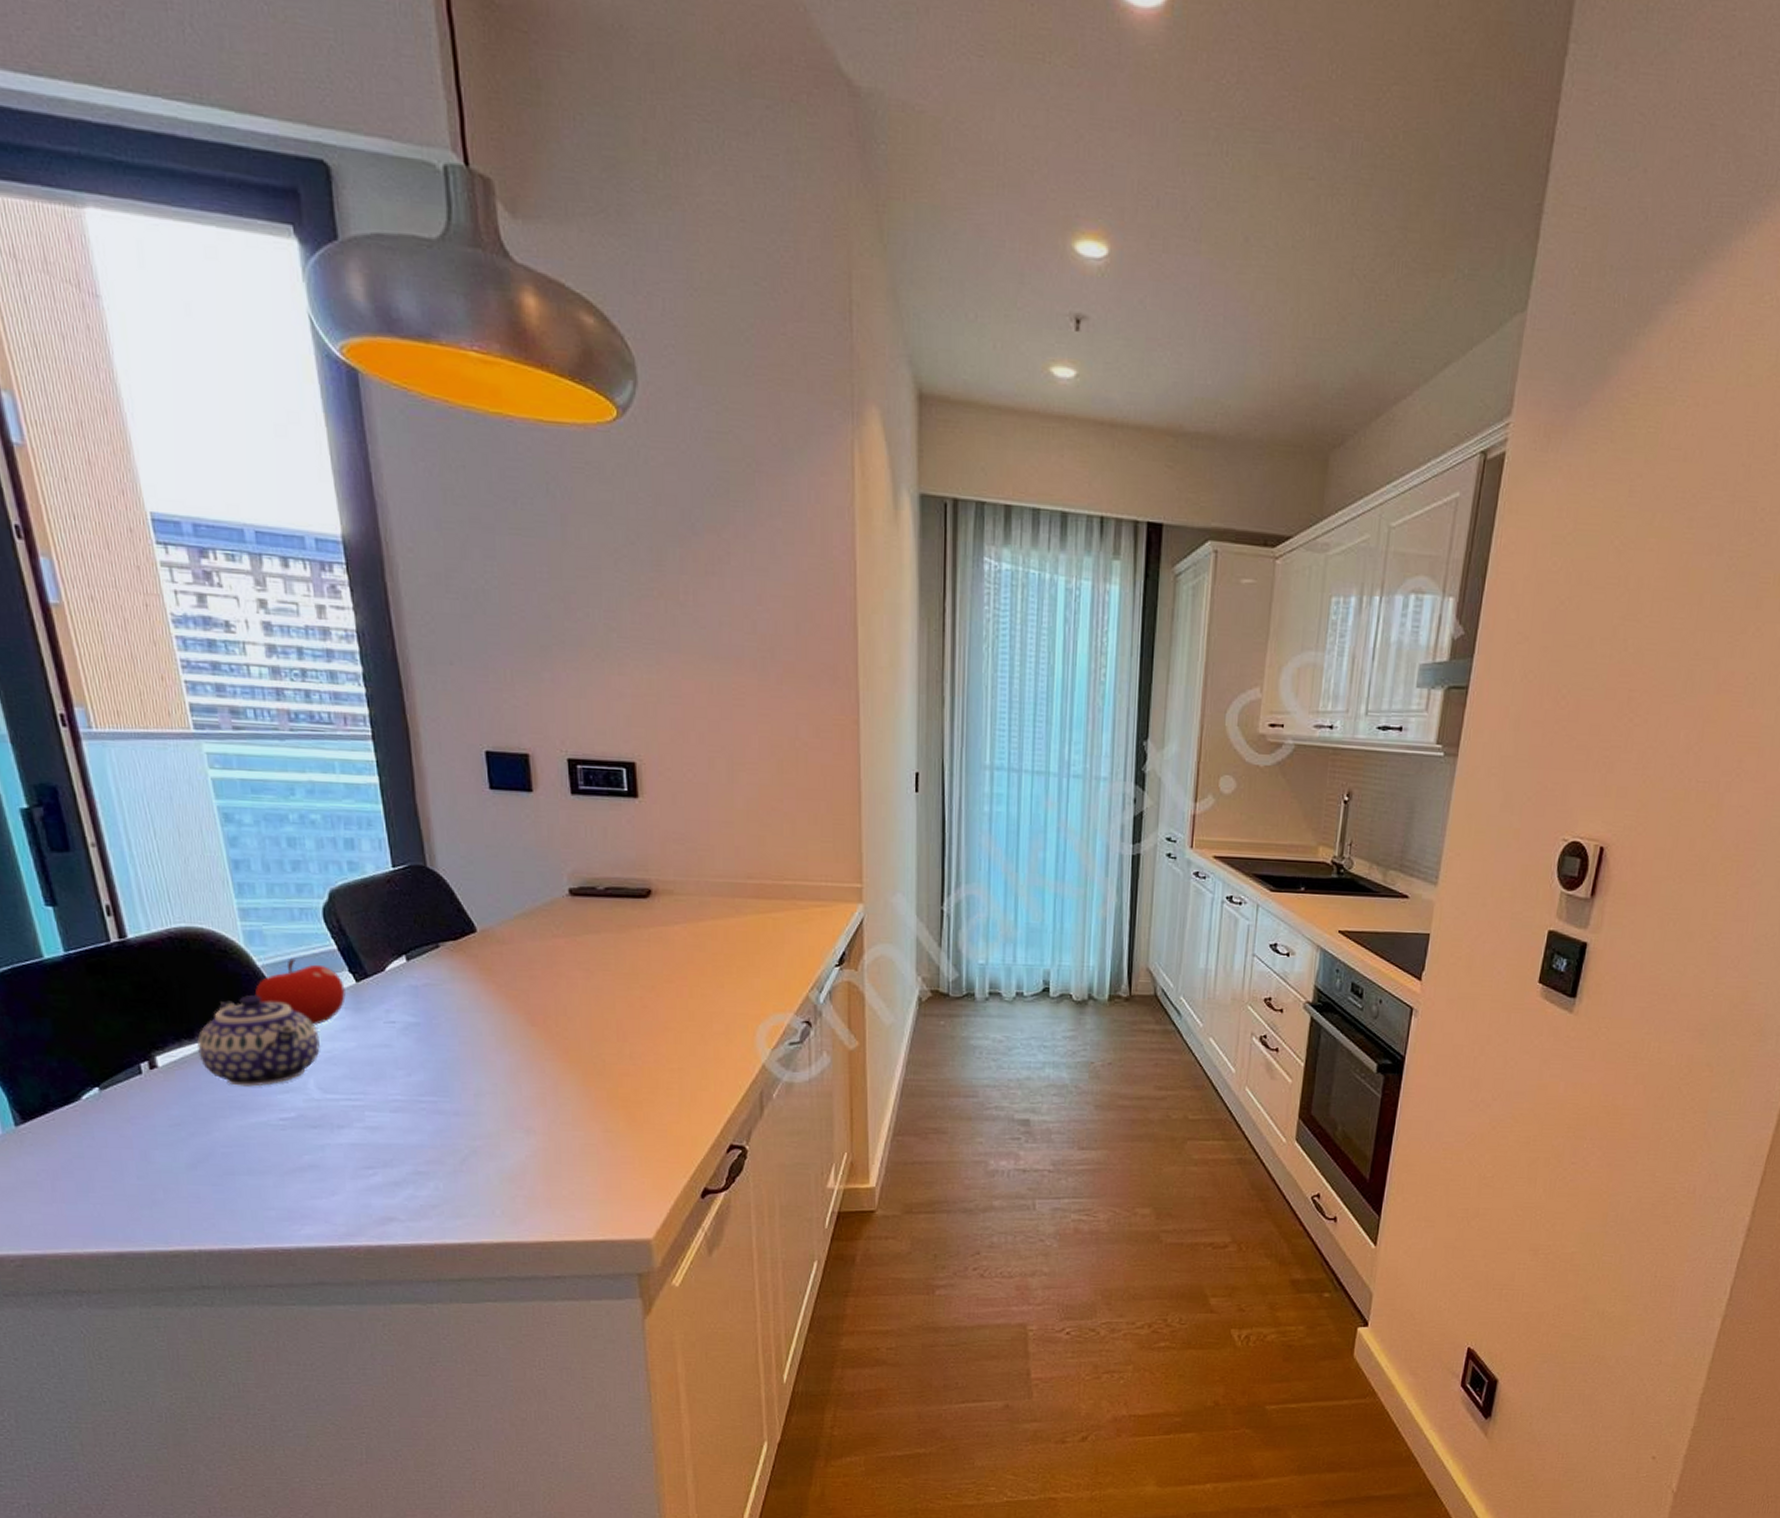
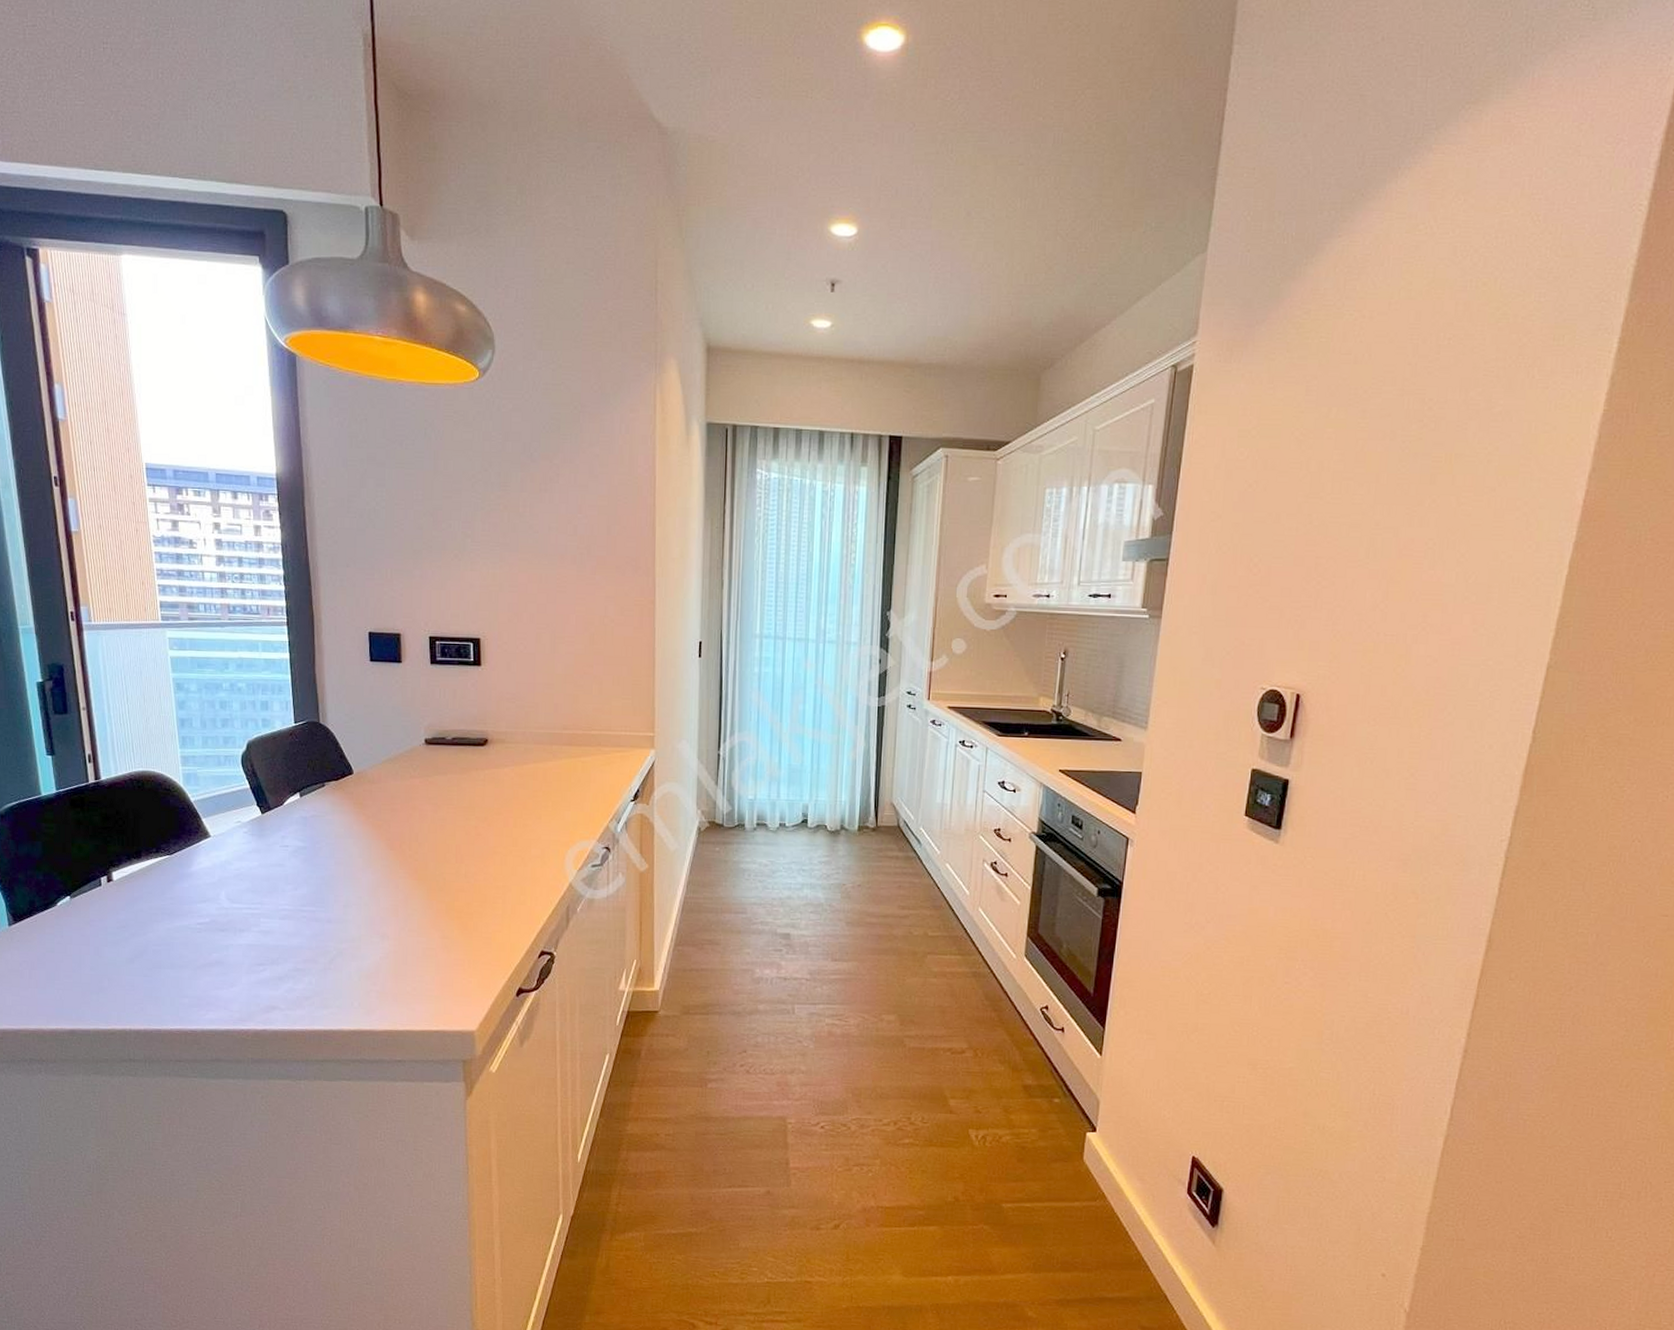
teapot: present [197,994,320,1087] -> none [143,823,231,897]
fruit: present [255,958,346,1026] -> none [188,795,253,849]

